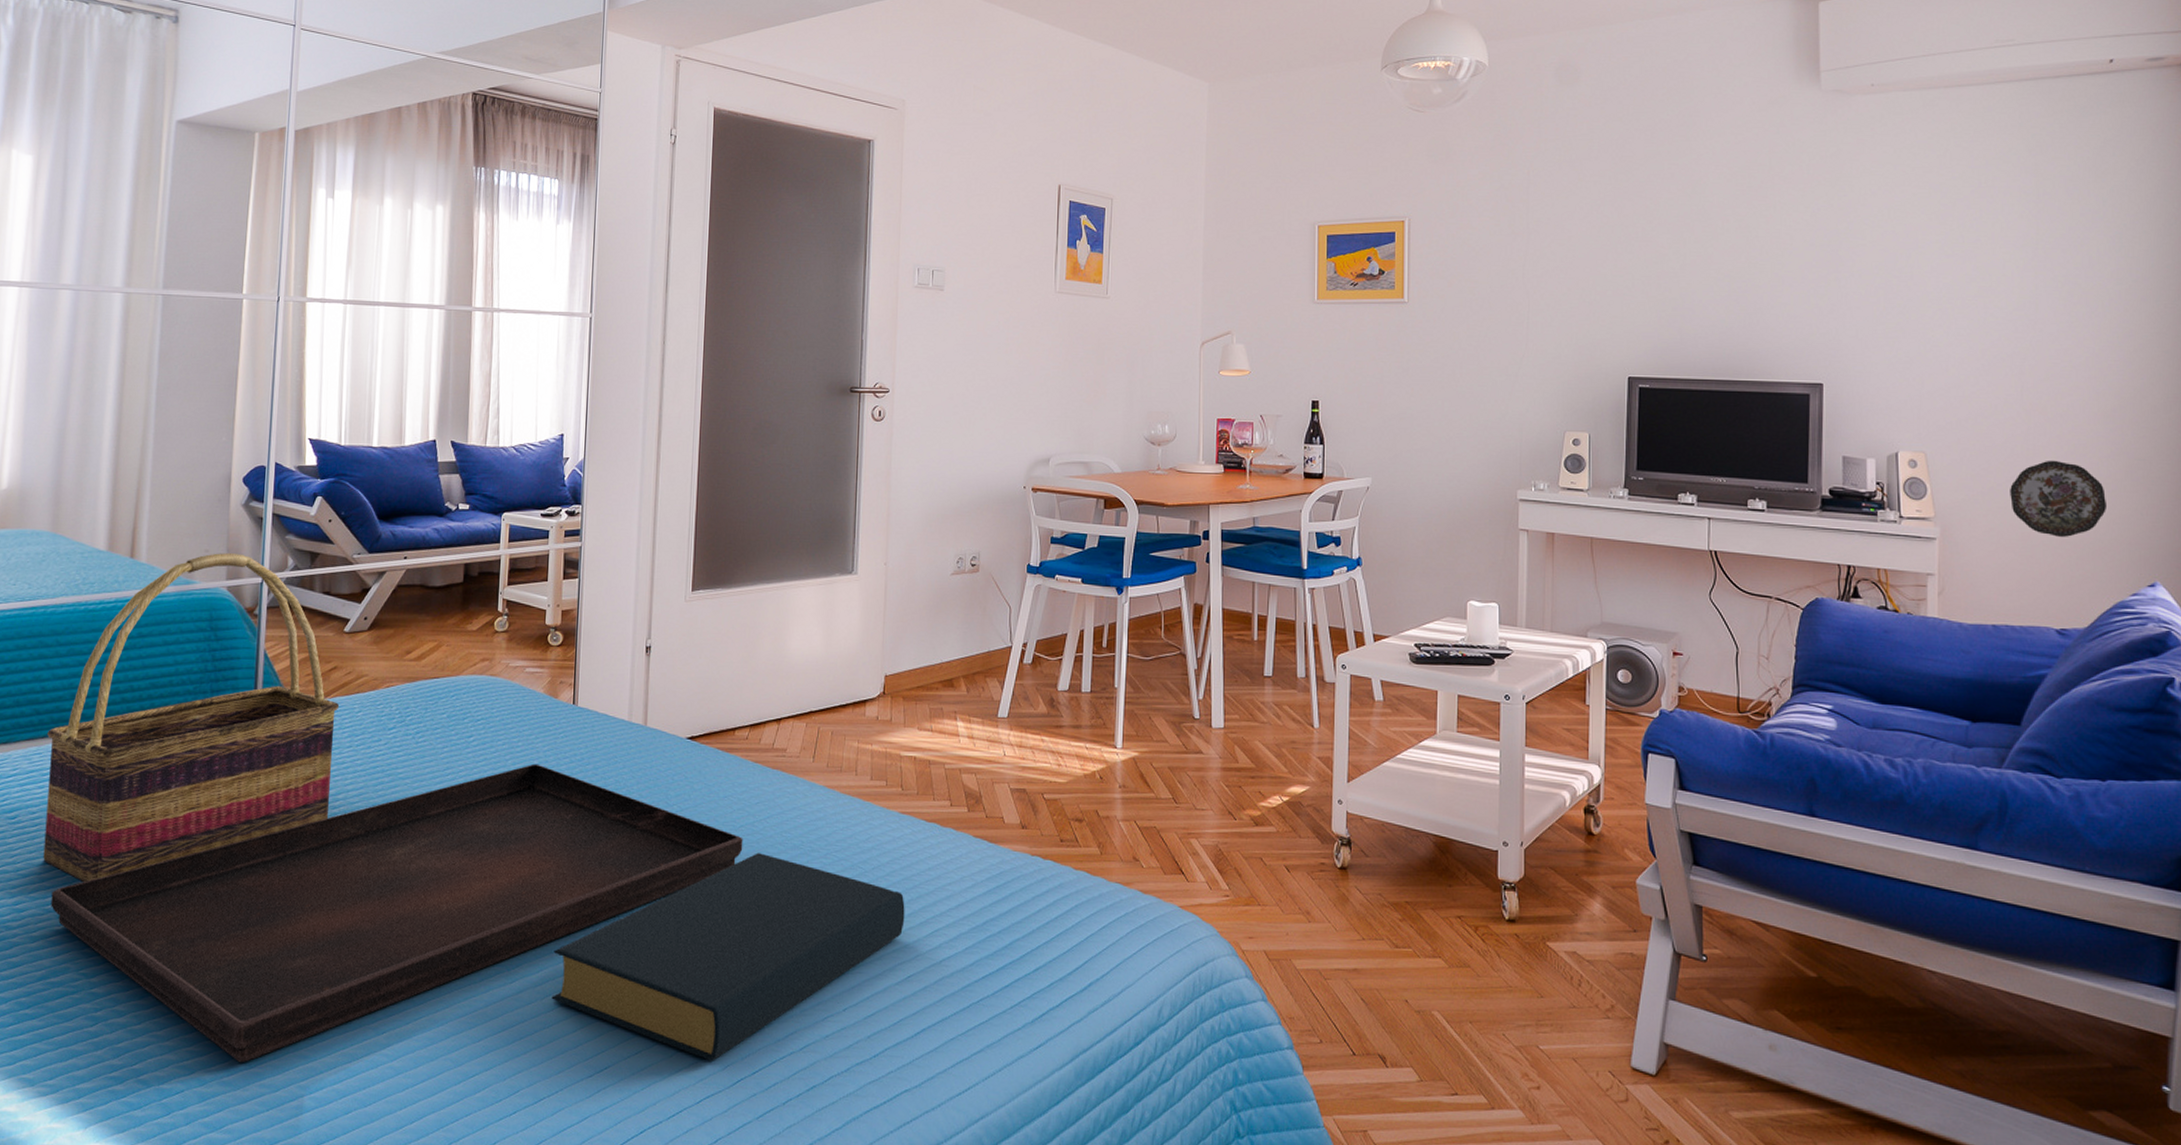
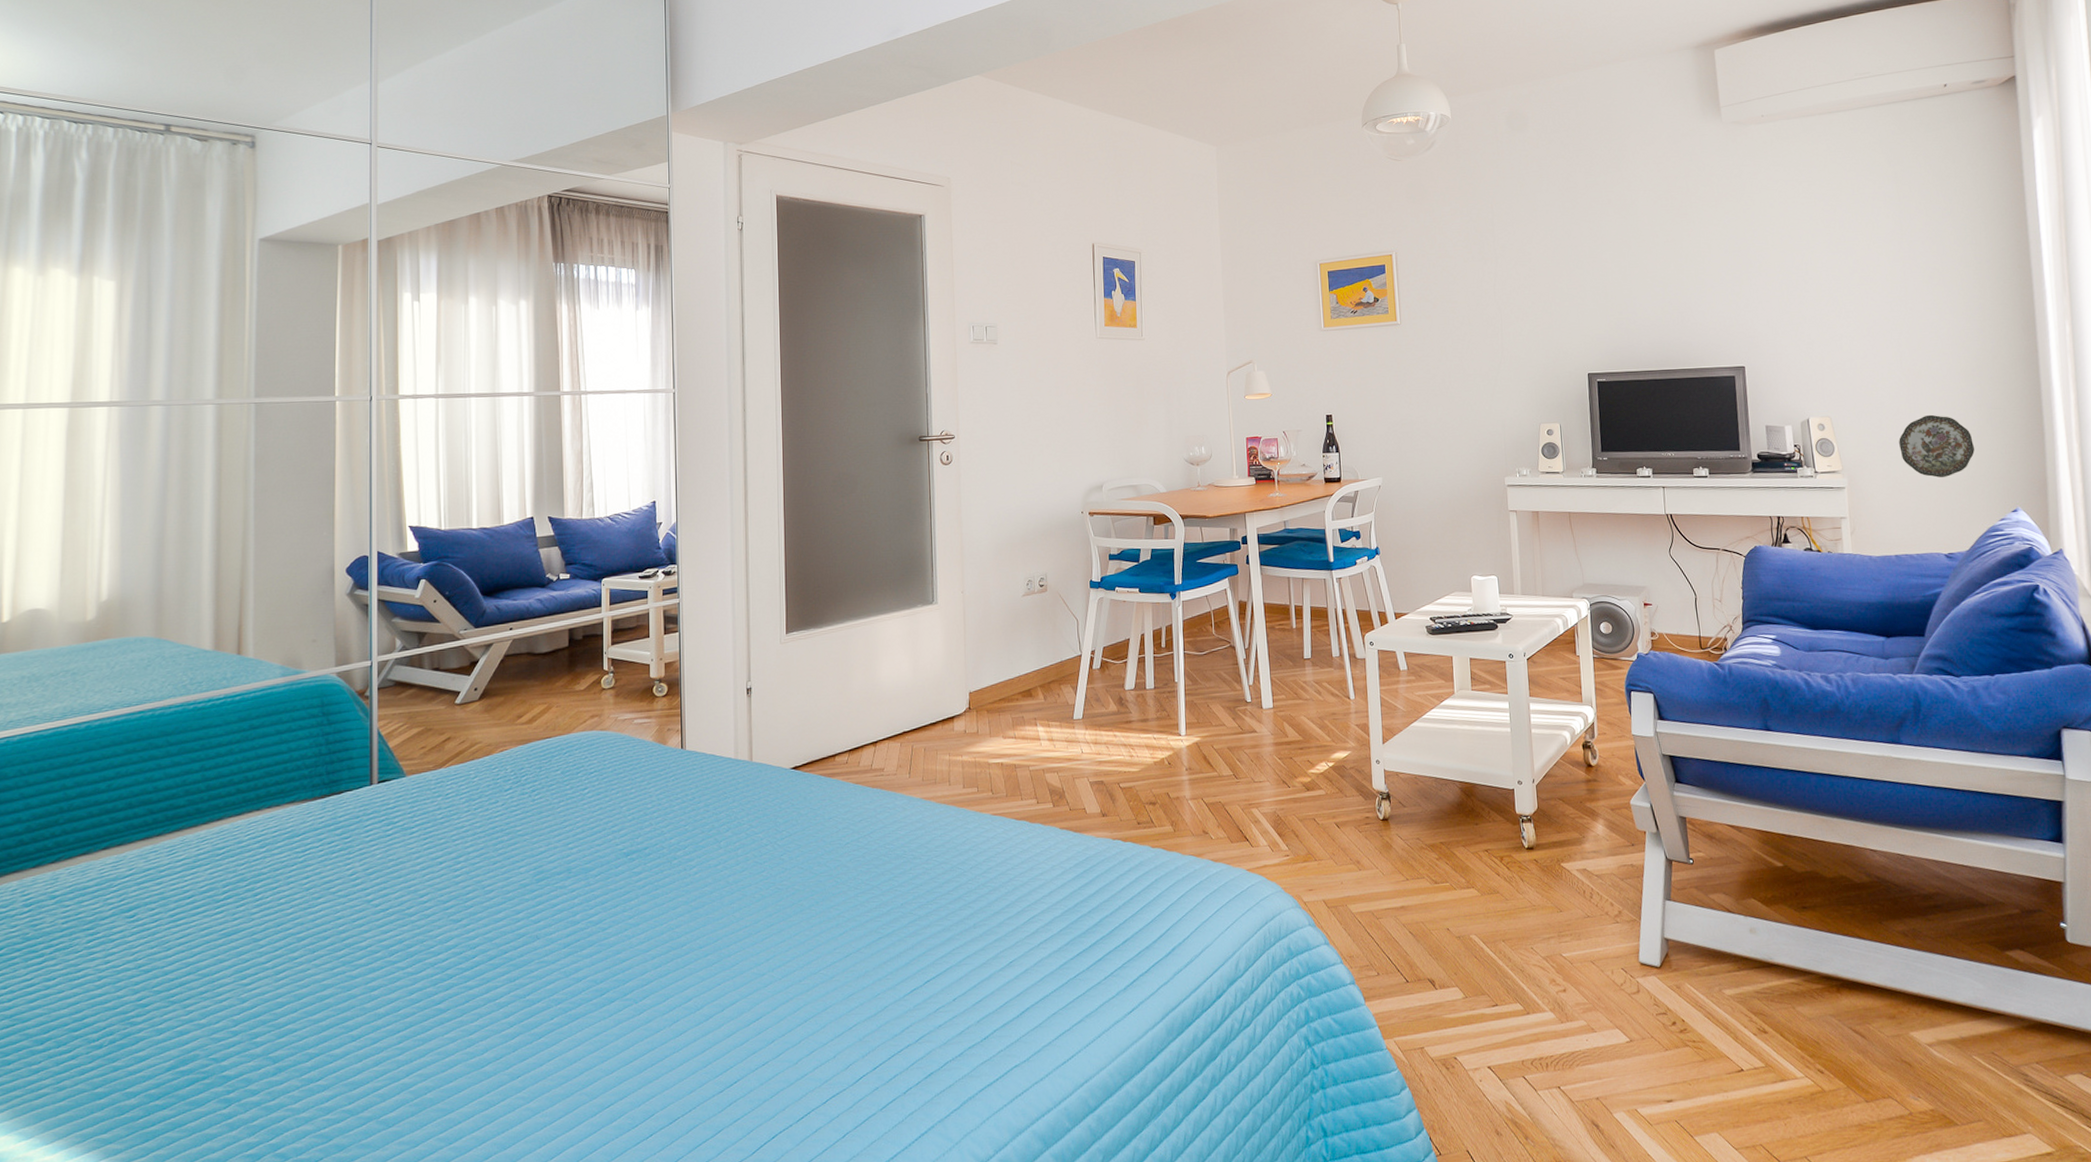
woven basket: present [43,553,340,883] -> none [163,640,456,971]
serving tray: present [51,763,743,1063] -> none [176,807,850,1124]
hardback book: present [551,852,905,1061] -> none [678,865,1003,1063]

